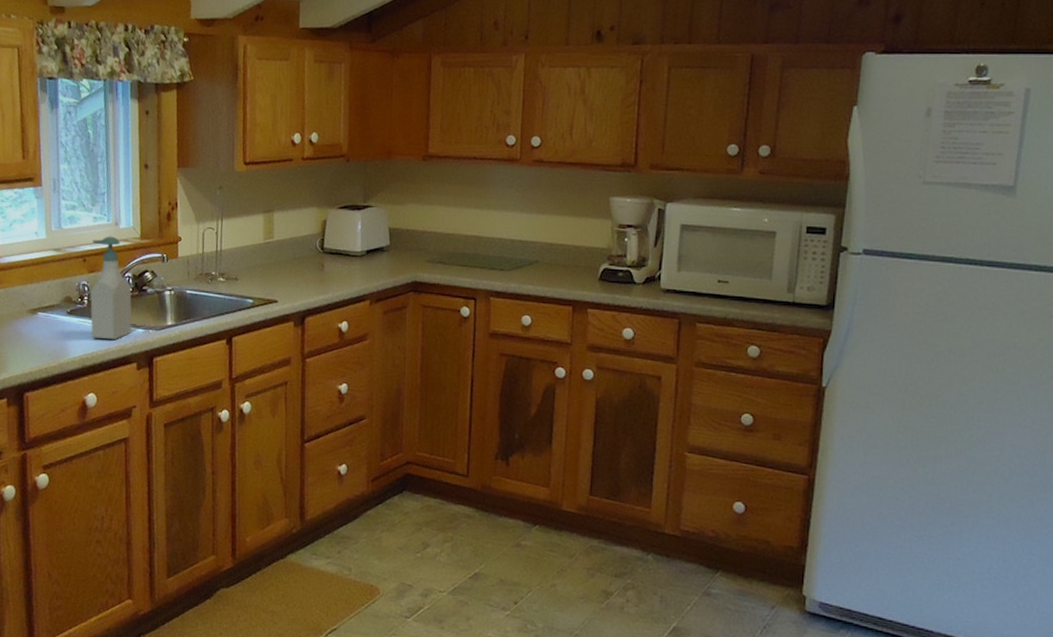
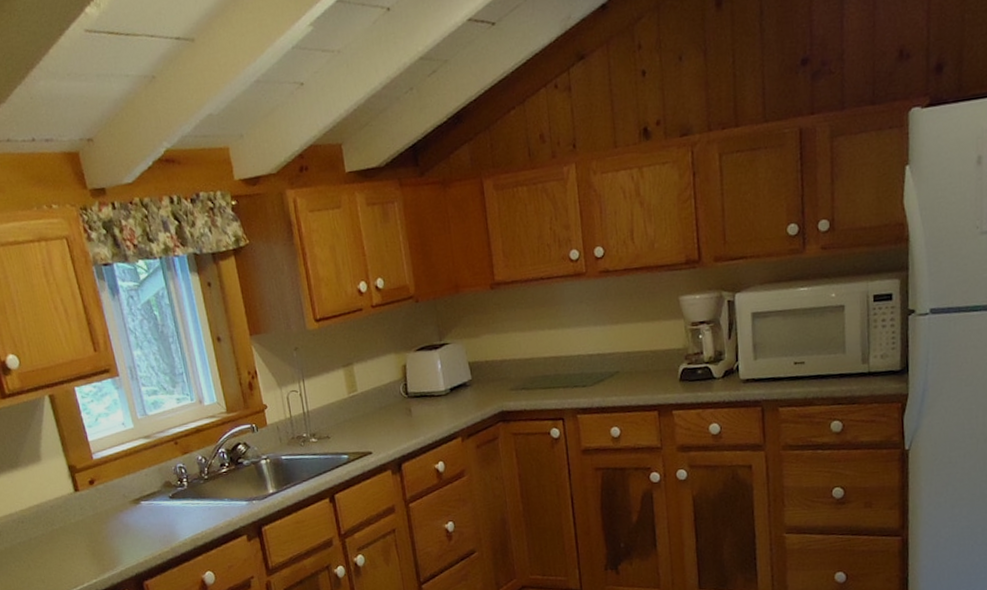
soap bottle: present [90,236,132,340] -> none [180,414,236,518]

